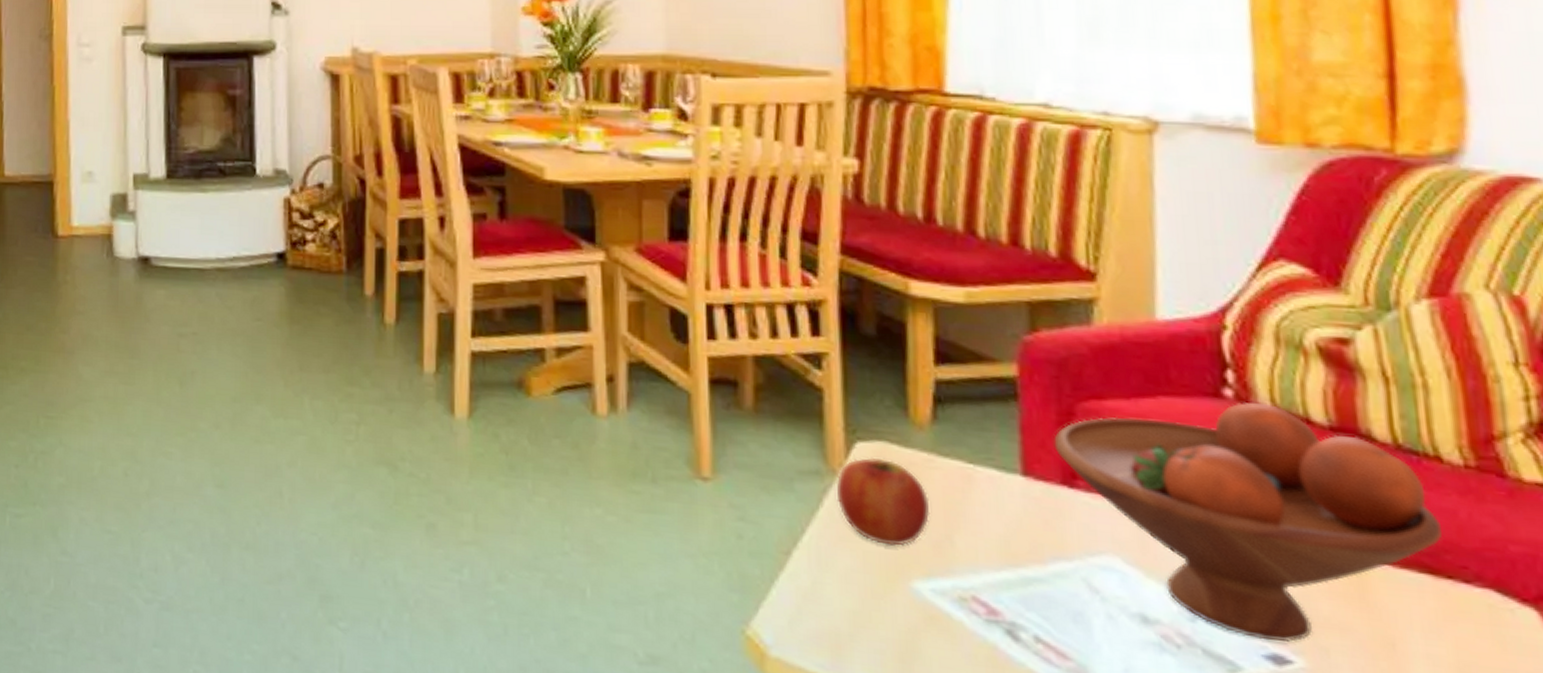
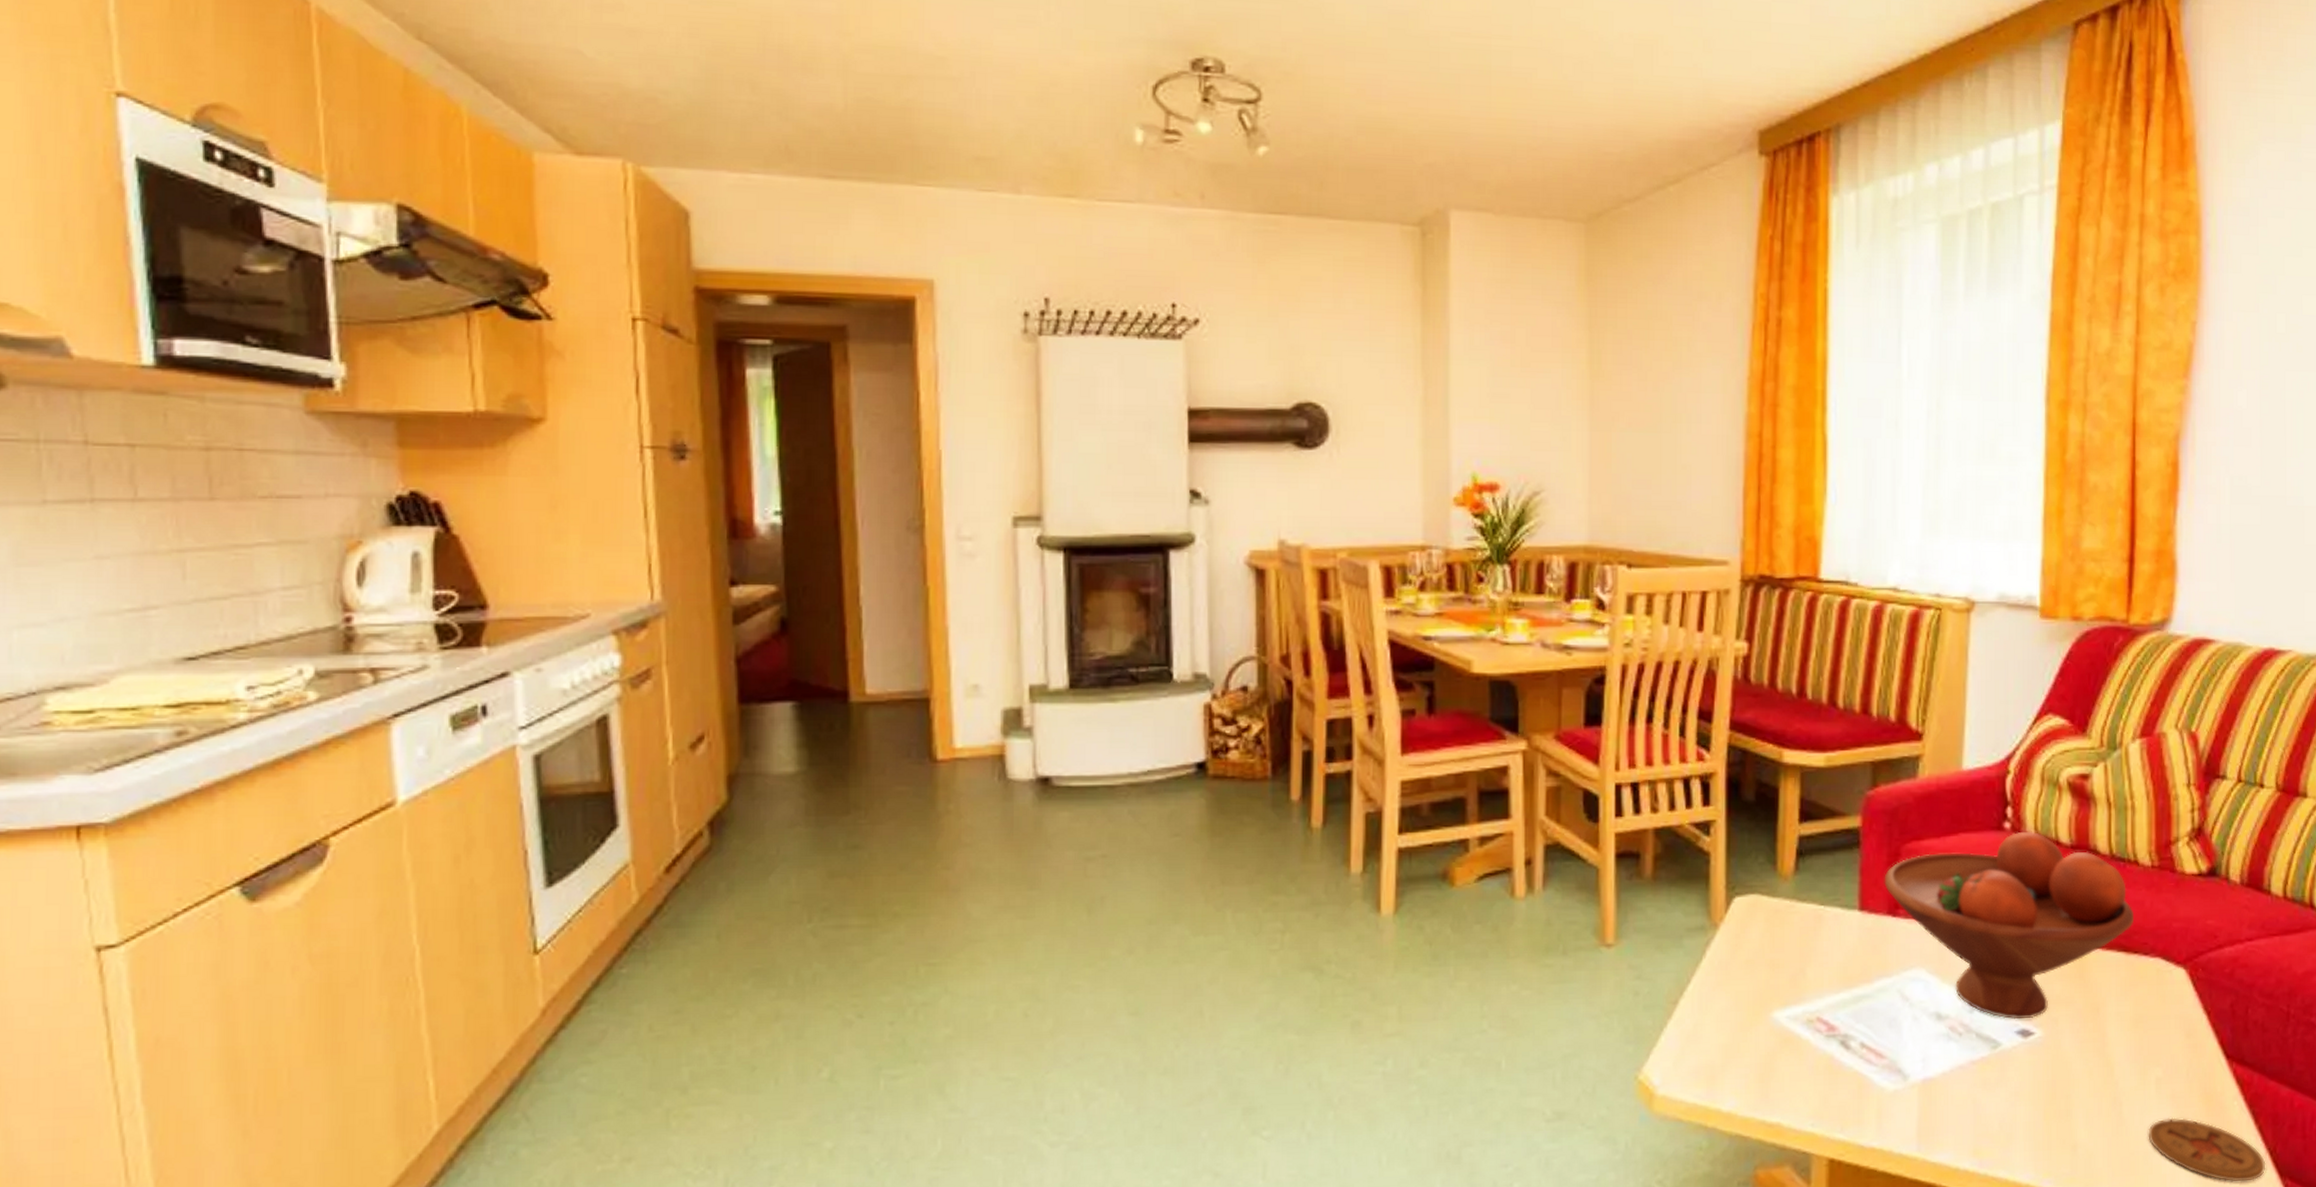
fruit: present [836,457,931,546] -> none [1717,909,1789,984]

